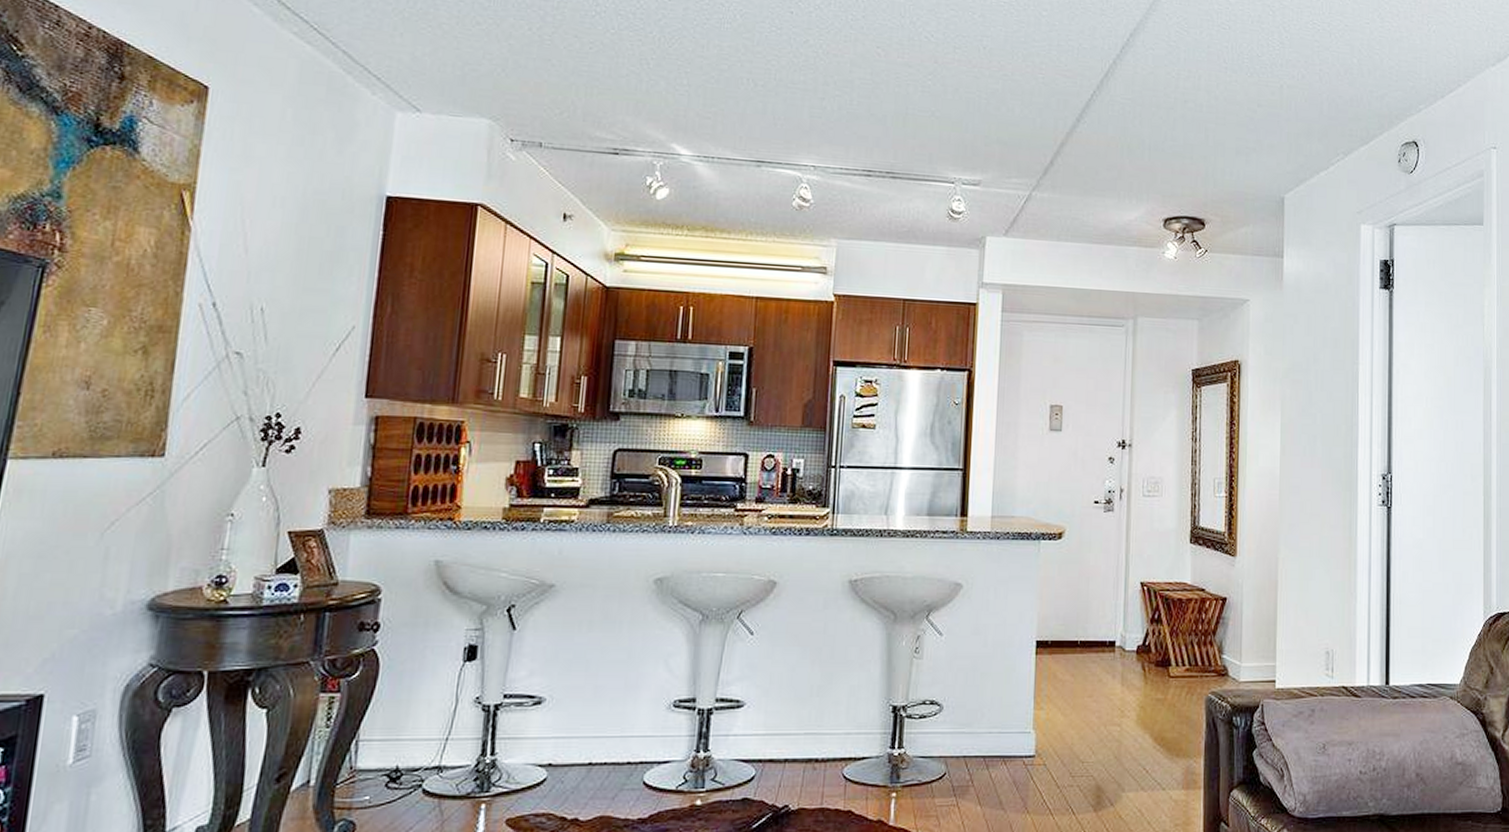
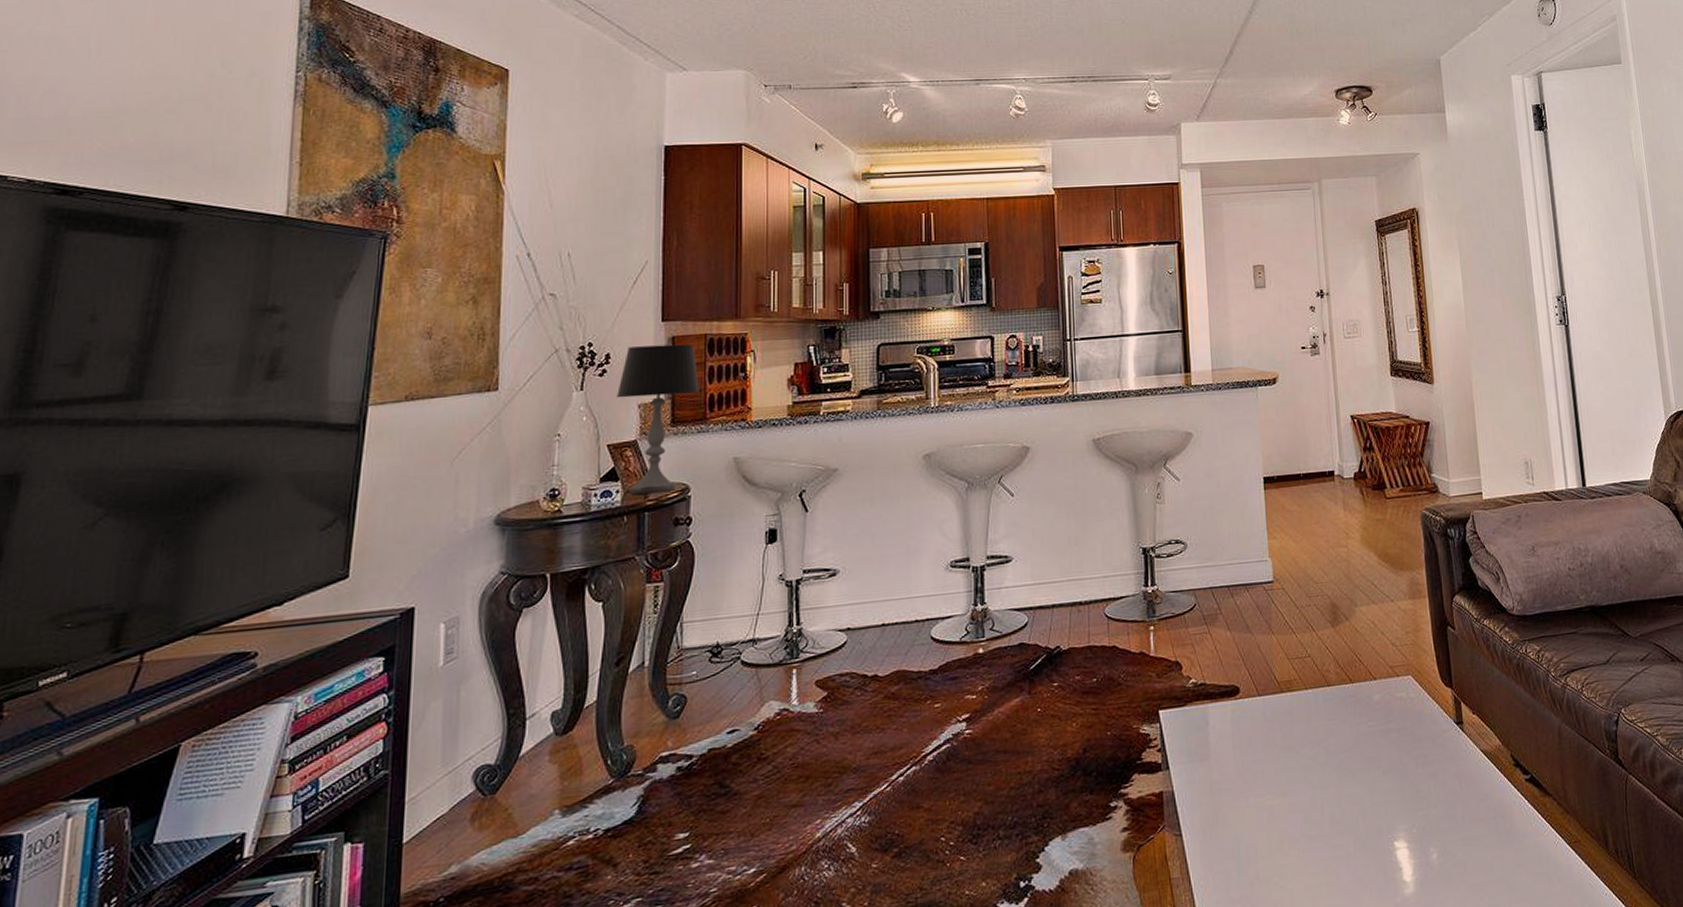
table lamp: none [303,423,403,593] -> present [615,344,699,495]

